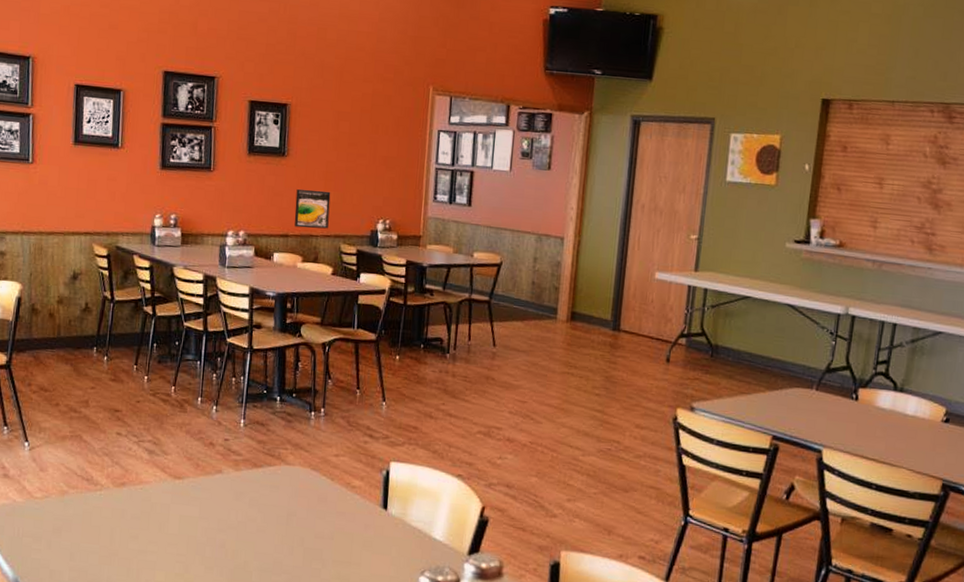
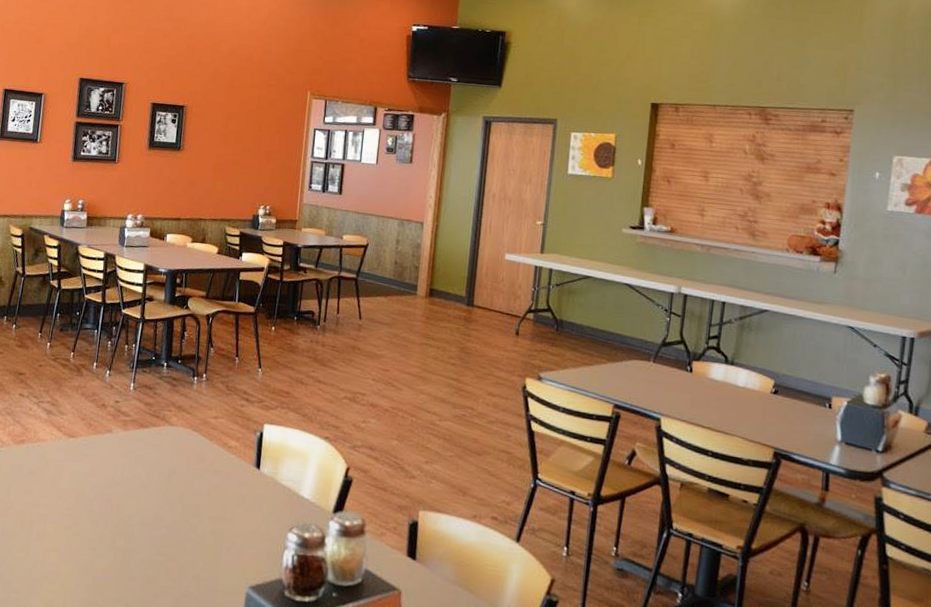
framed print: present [294,189,331,229] -> none [186,178,219,214]

